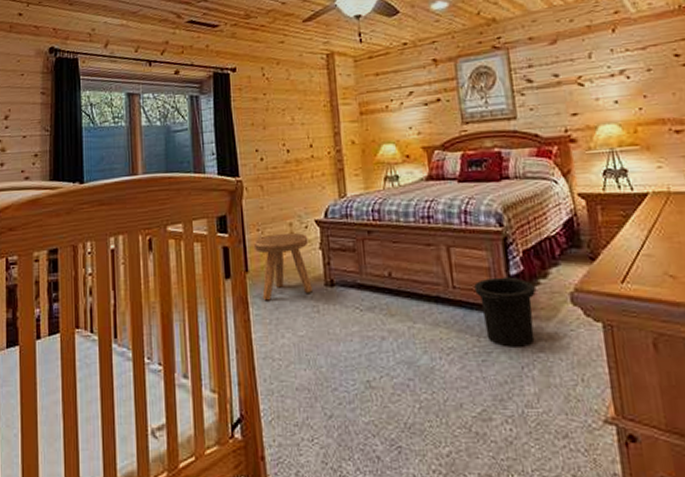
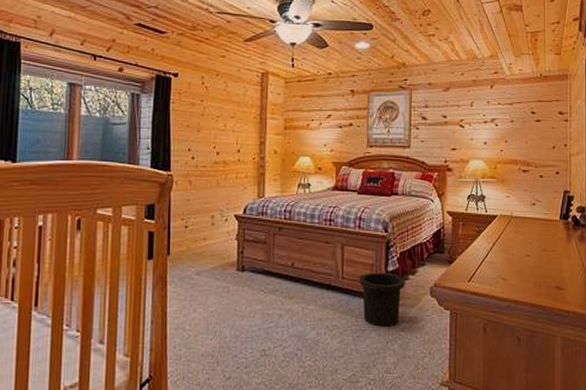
stool: present [253,232,312,301] -> none [177,223,227,281]

